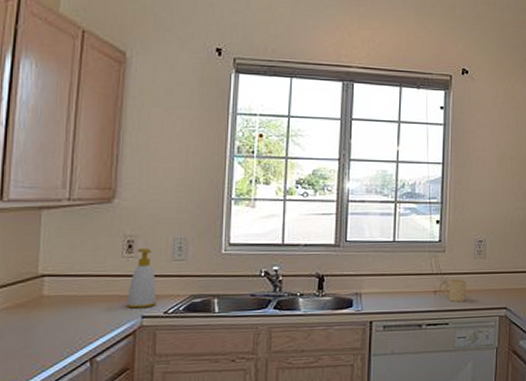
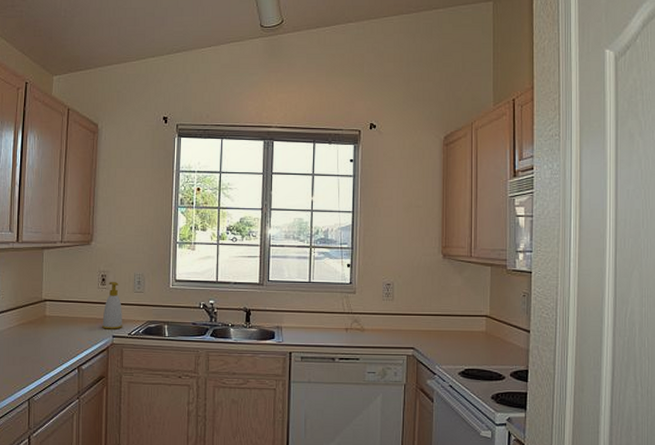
mug: present [444,279,467,302] -> none [354,319,376,339]

